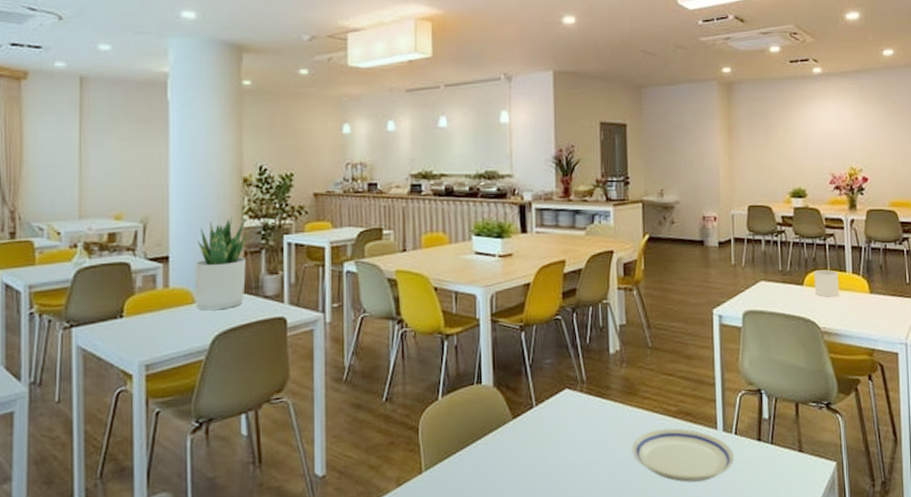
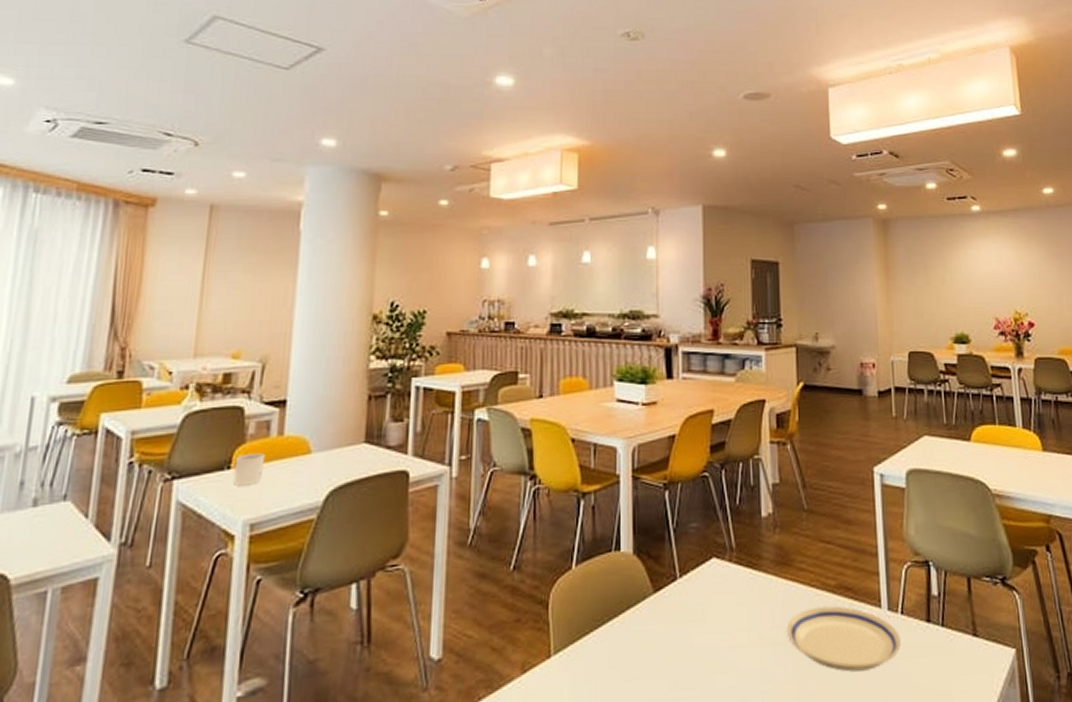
mug: none [126,303,154,332] -> present [233,453,265,486]
planter: present [195,216,247,311] -> none [311,356,374,462]
cup: present [814,270,840,298] -> none [981,424,1011,456]

